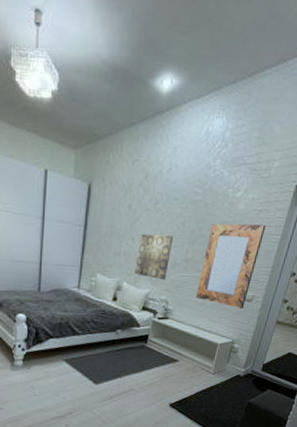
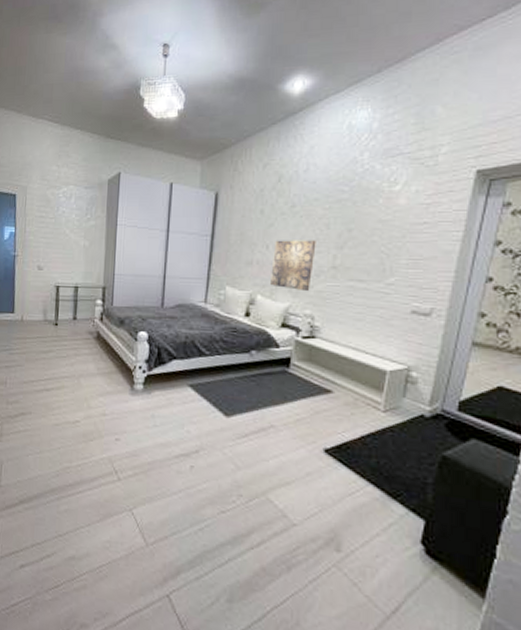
home mirror: present [195,223,266,310] -> none [349,219,440,326]

